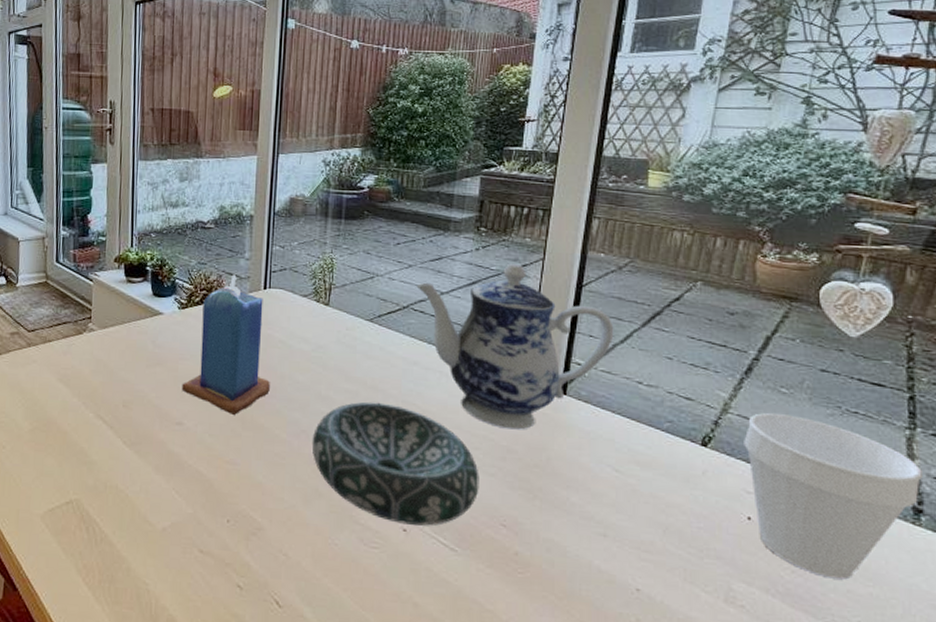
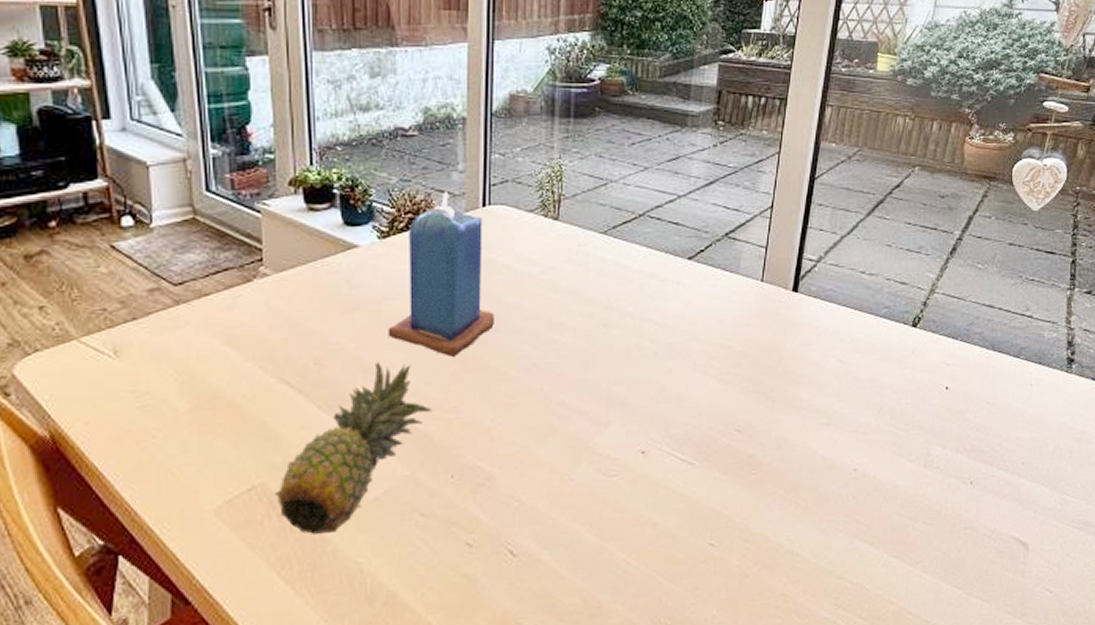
fruit: none [85,411,214,552] -> present [274,362,432,534]
decorative bowl: present [312,402,479,526] -> none [543,322,716,447]
teapot: present [416,263,614,430] -> none [653,159,842,334]
cup: present [744,412,922,580] -> none [946,288,1076,430]

